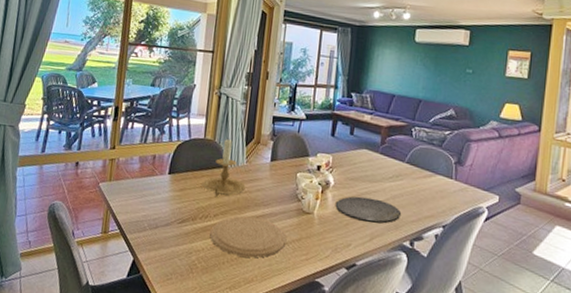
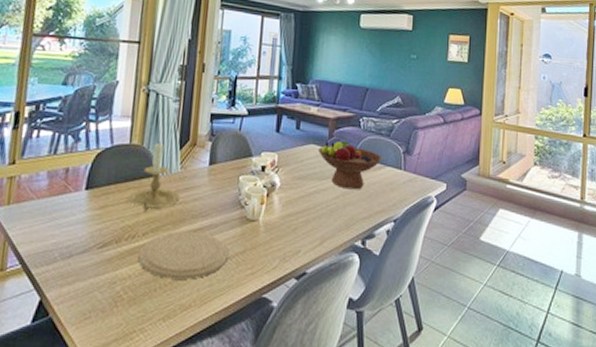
plate: present [335,196,401,224] -> none [282,196,351,225]
fruit bowl: none [370,147,433,194] -> present [317,140,383,190]

